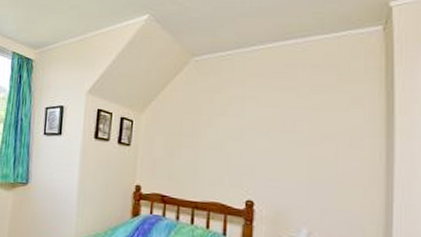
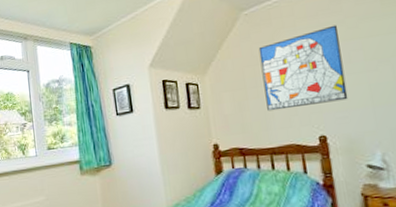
wall art: none [199,90,289,169] -> present [258,25,348,112]

